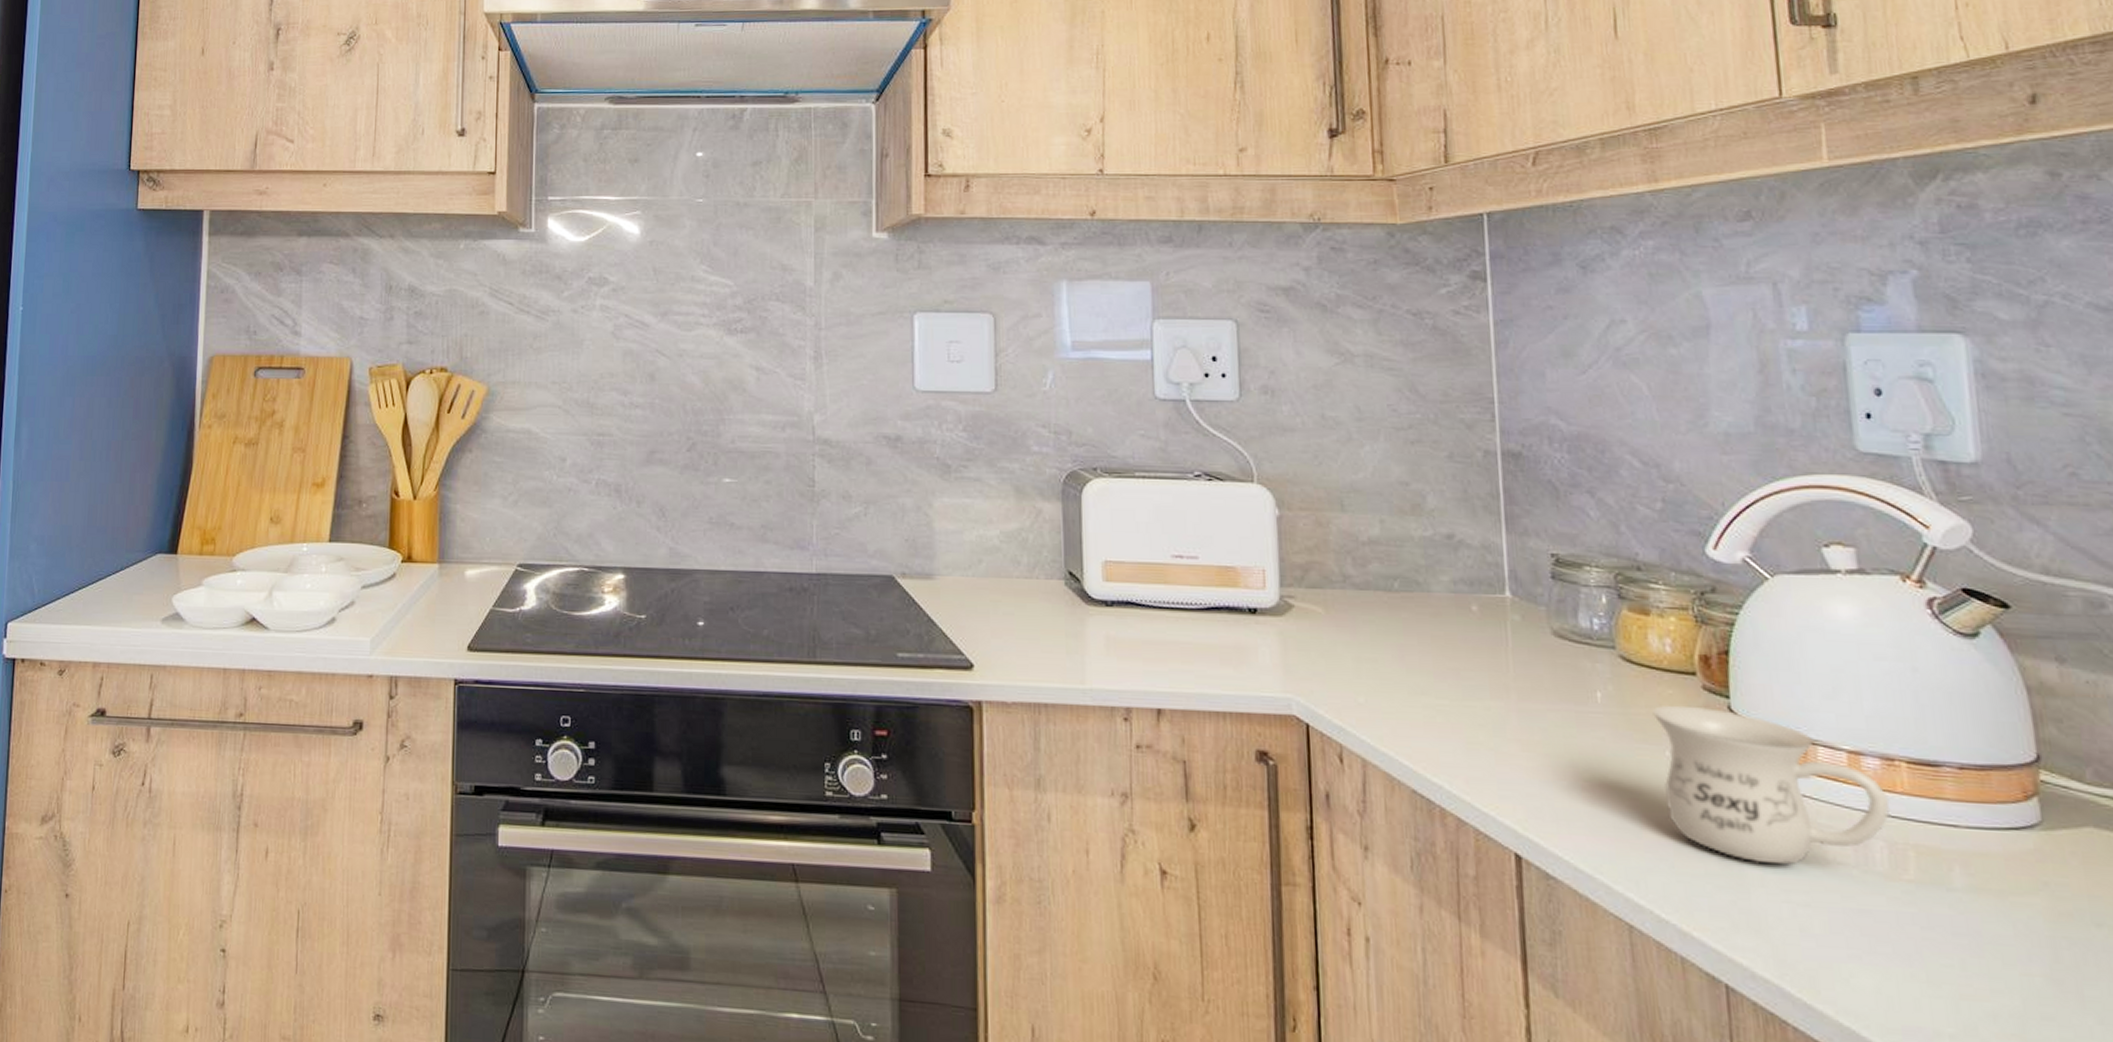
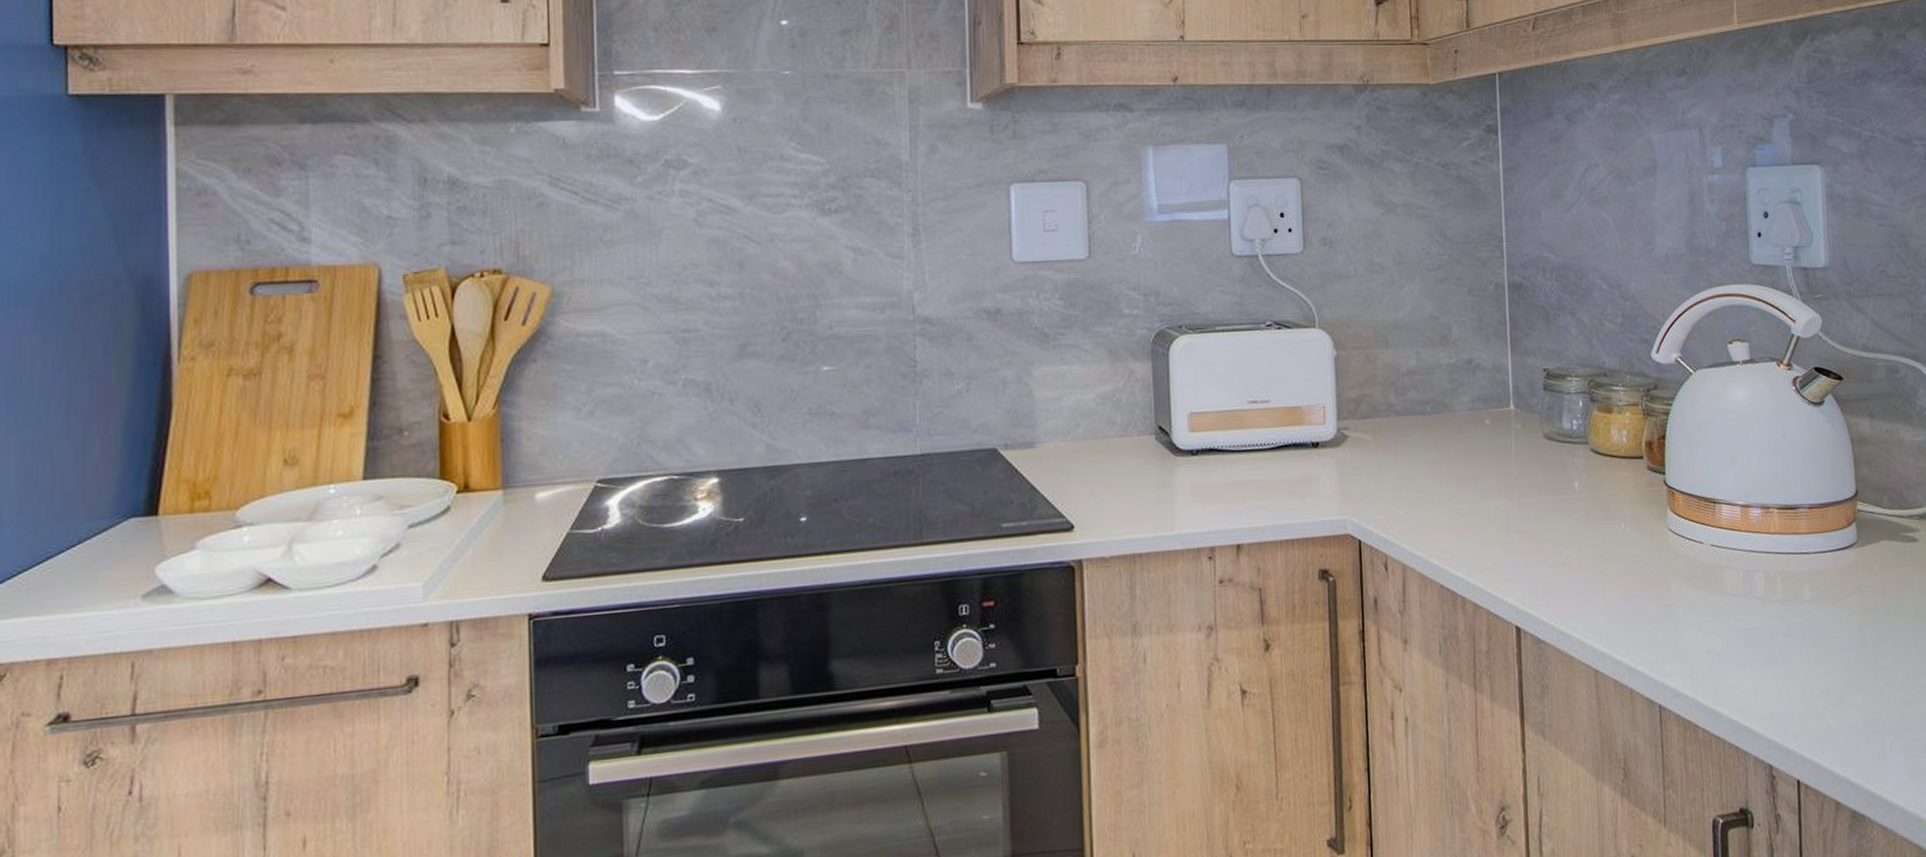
mug: present [1652,705,1891,864] -> none [1613,484,1767,605]

